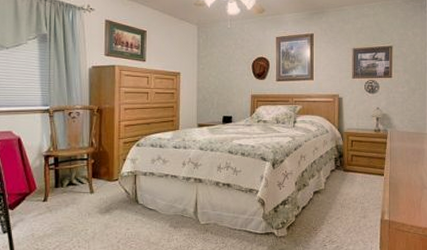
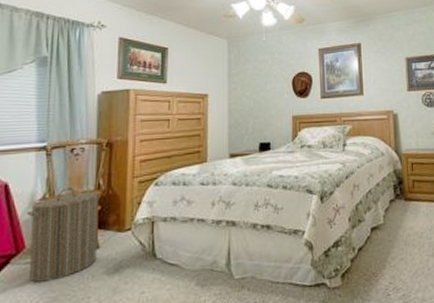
laundry hamper: none [36,144,94,215] -> present [26,187,101,282]

